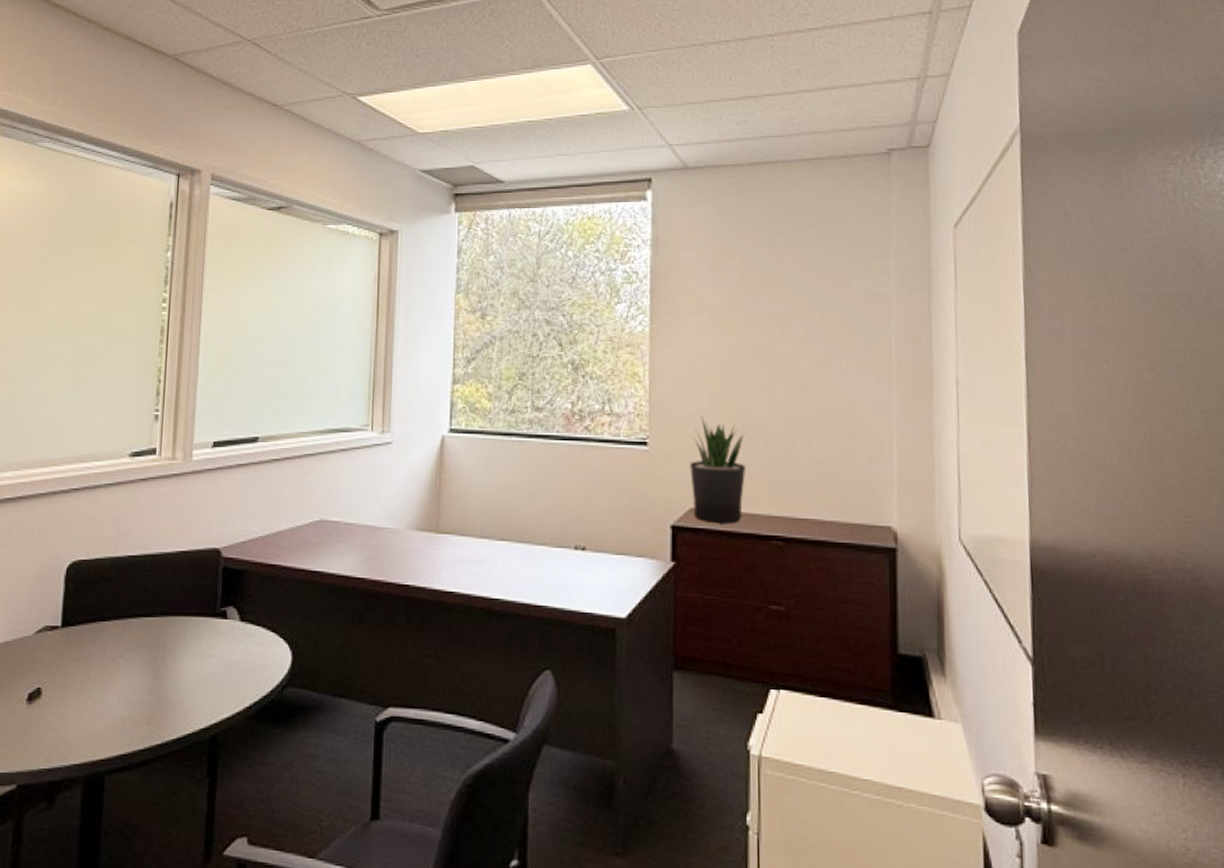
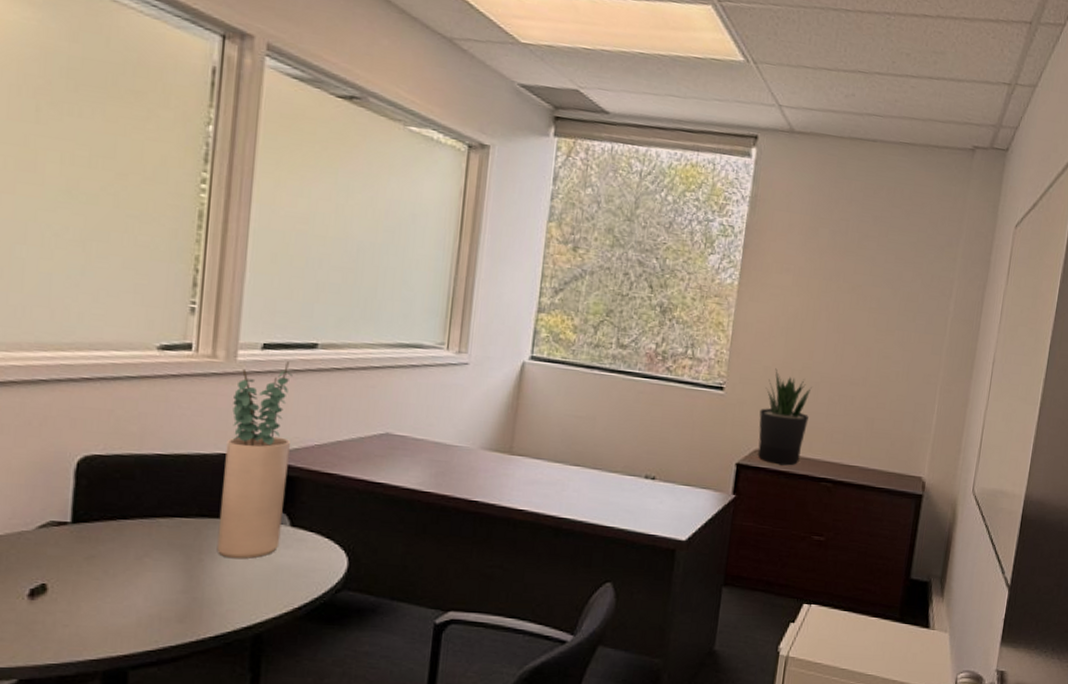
vase: none [177,457,238,657] -> present [216,361,293,559]

